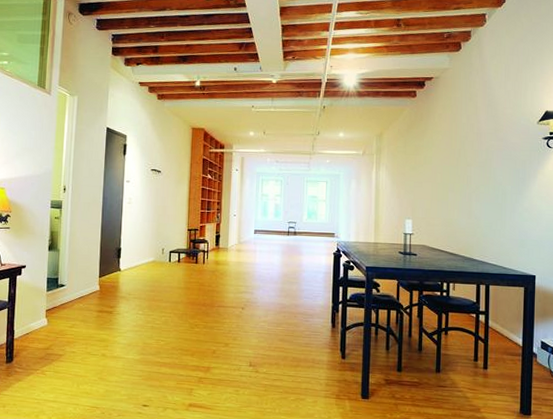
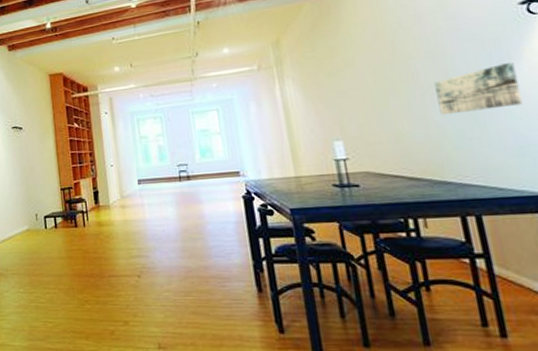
wall art: none [479,180,531,211] -> present [434,63,523,116]

